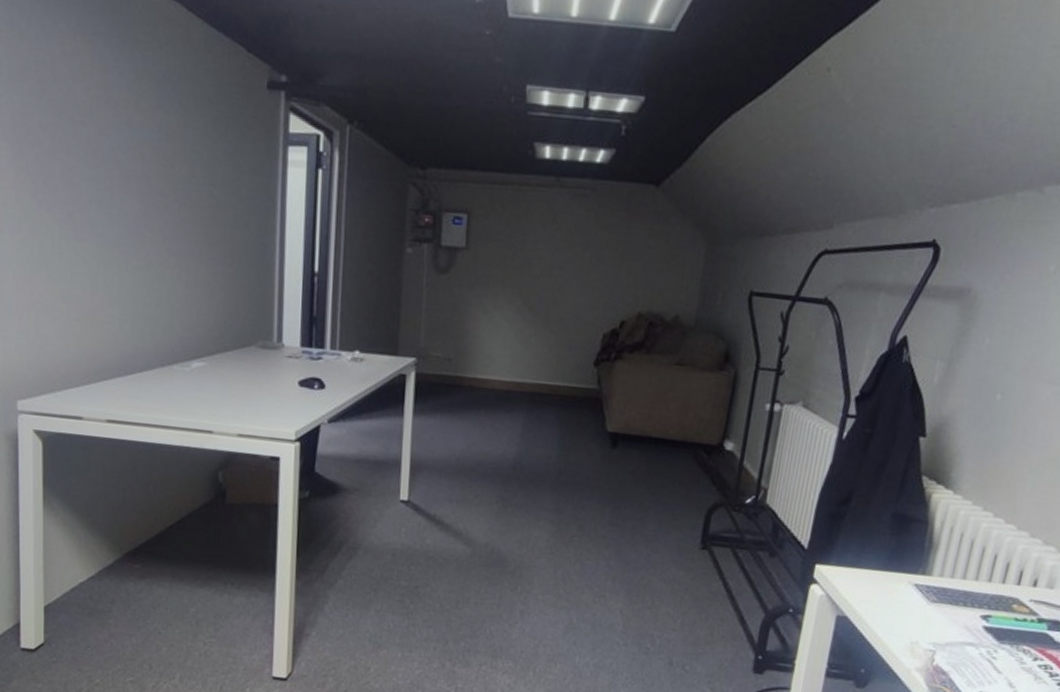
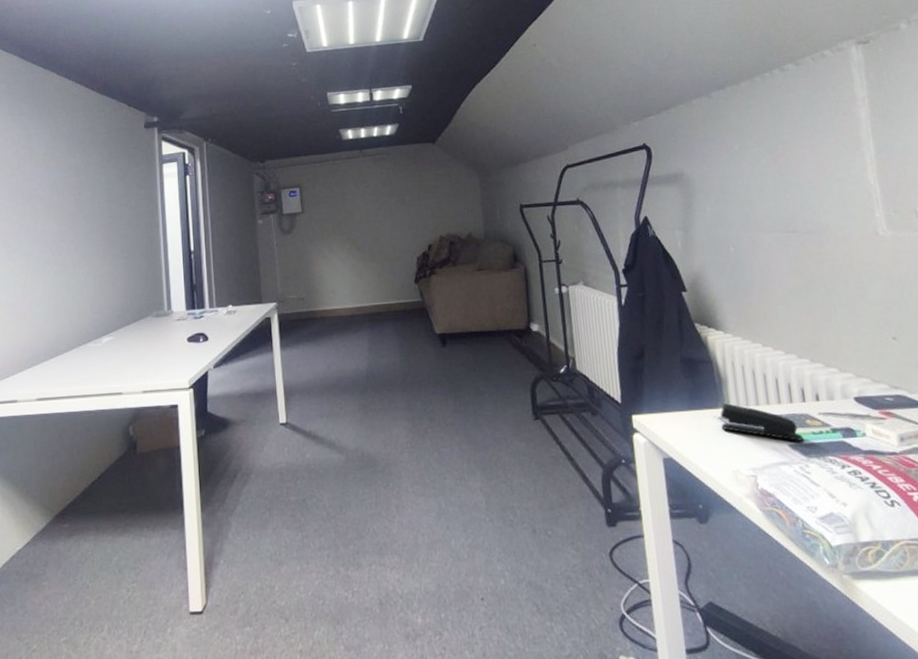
stapler: none [914,570,1003,625] -> present [720,403,803,441]

